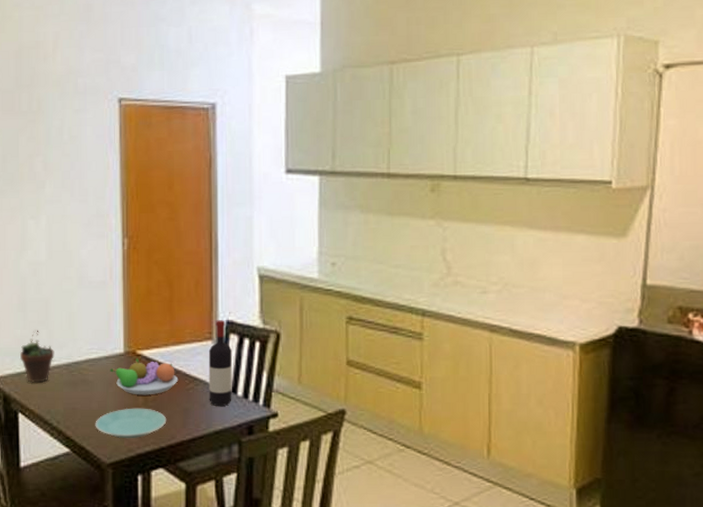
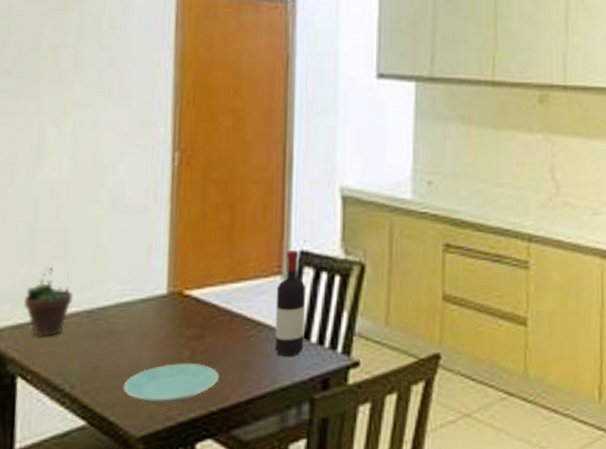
fruit bowl: present [110,357,179,395] -> none [147,299,237,347]

